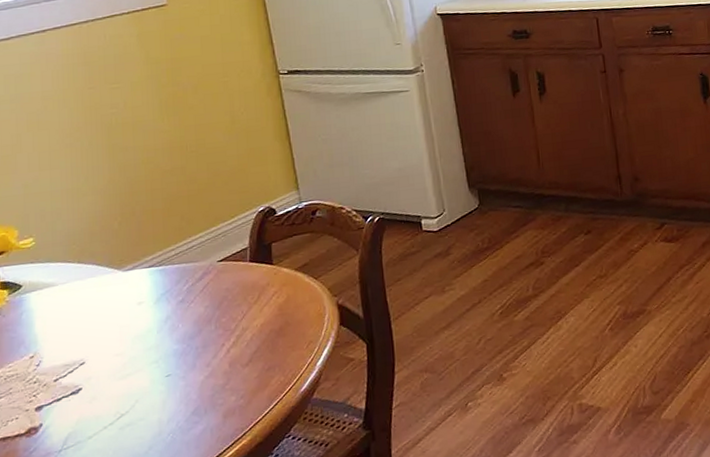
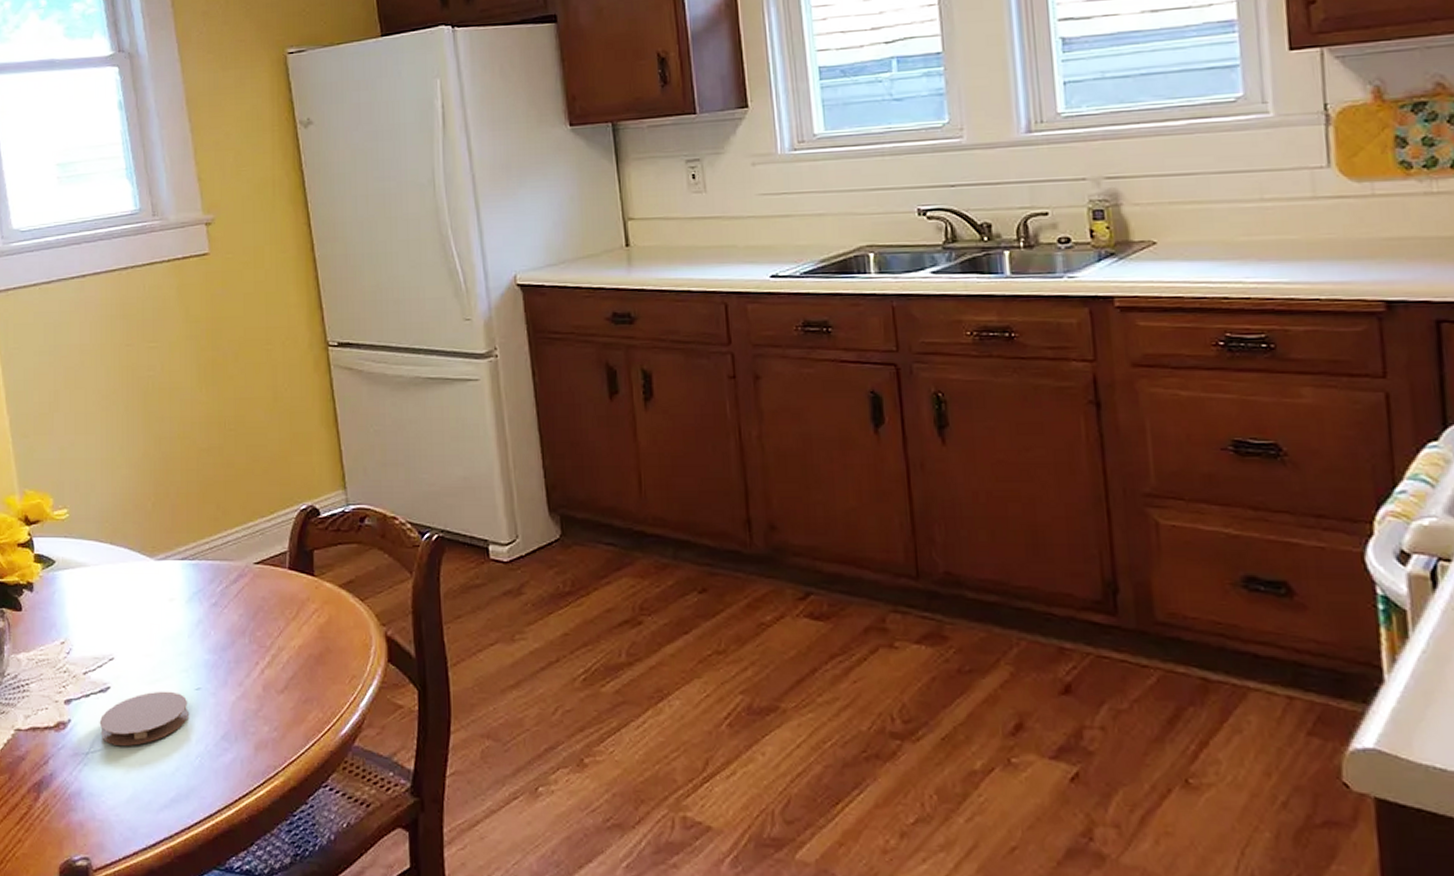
coaster: none [71,382,161,439] -> present [99,691,190,746]

